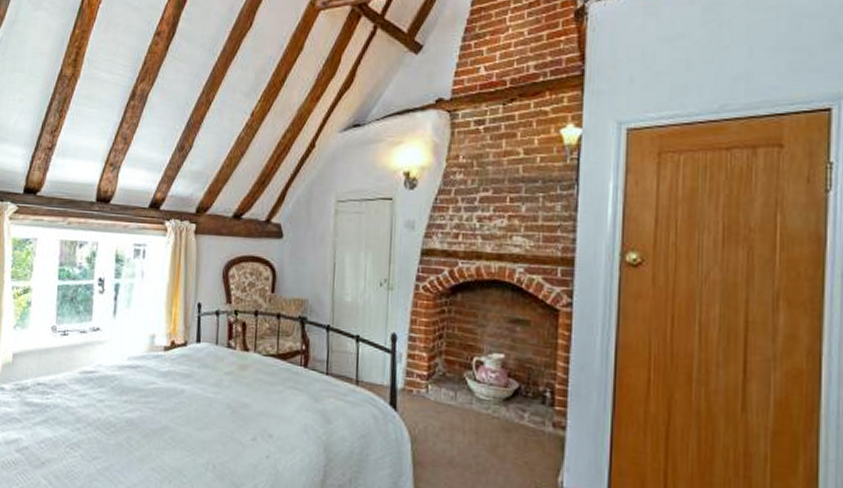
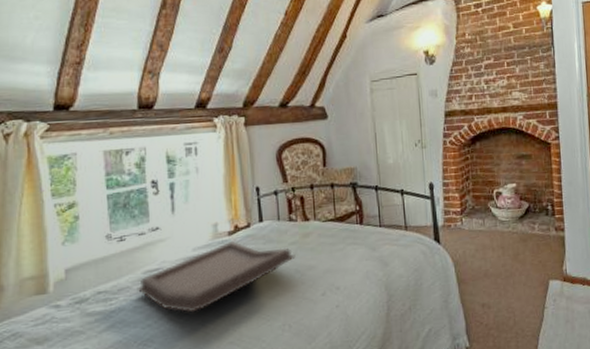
serving tray: none [72,357,230,426] -> present [137,240,296,313]

